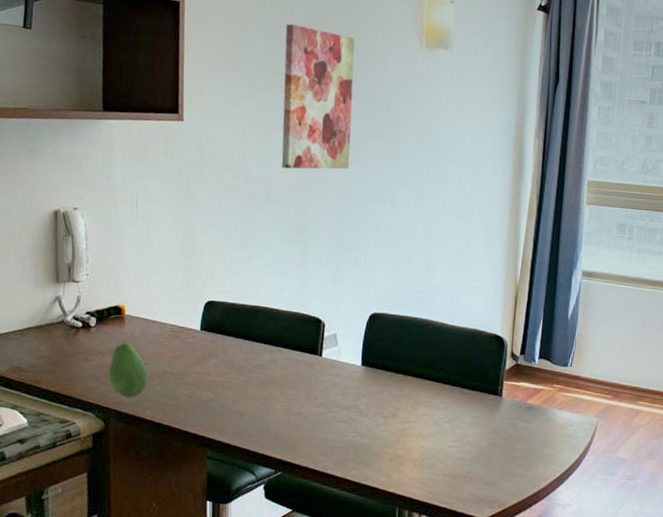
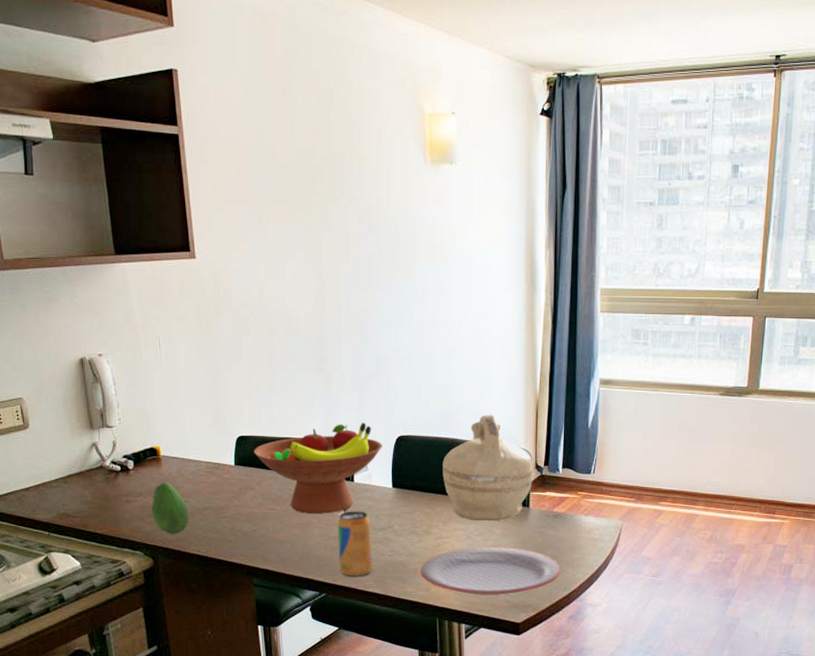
fruit bowl: none [221,296,356,388] -> present [253,423,383,514]
wall art: present [281,24,355,170] -> none [288,150,364,299]
beverage can: none [298,386,336,457] -> present [337,511,372,577]
plate: none [383,434,531,488] -> present [421,546,561,596]
teapot: none [414,298,509,409] -> present [442,414,533,522]

